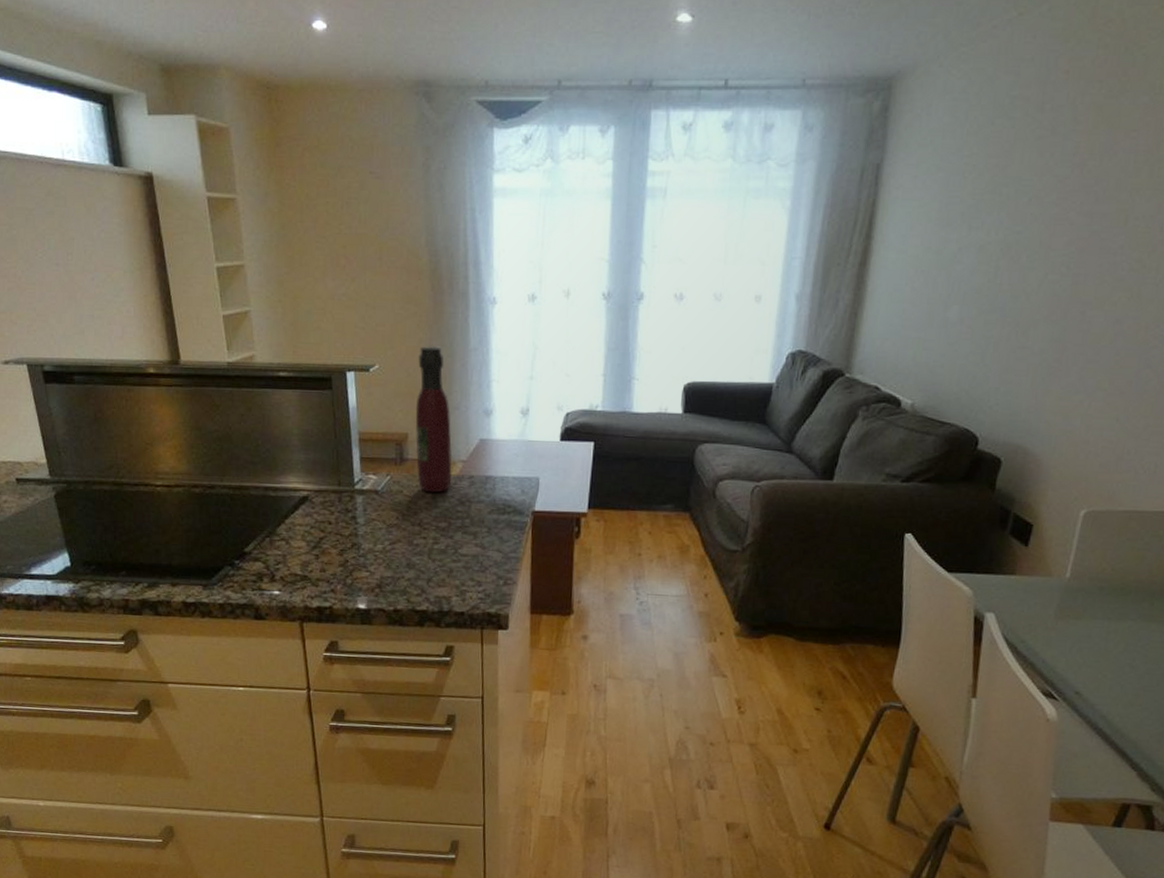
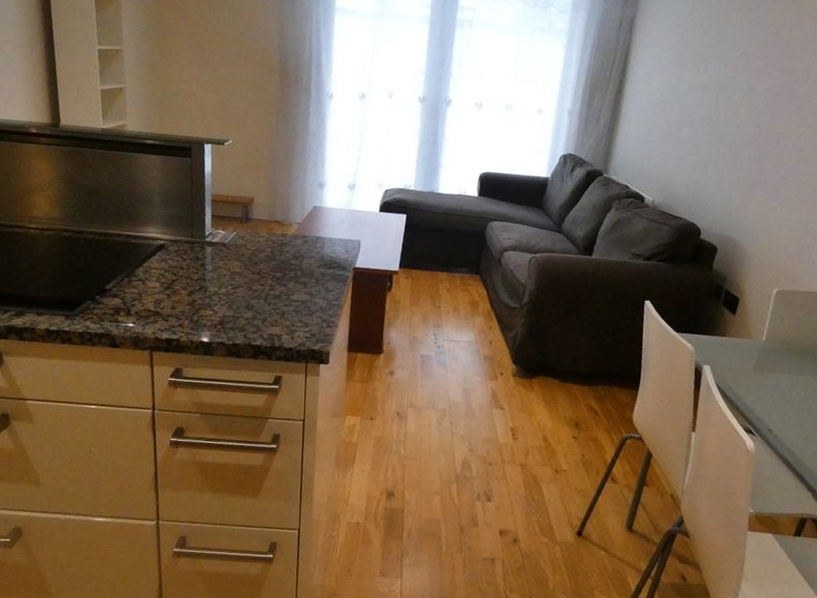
wine bottle: present [415,345,453,493] -> none [259,127,290,248]

